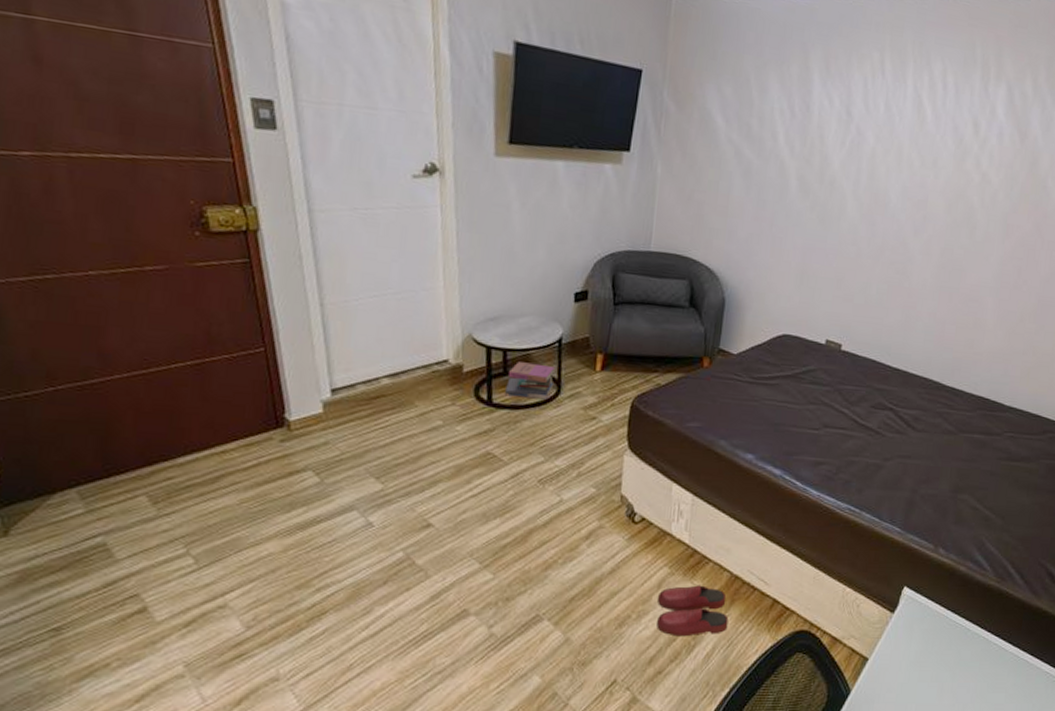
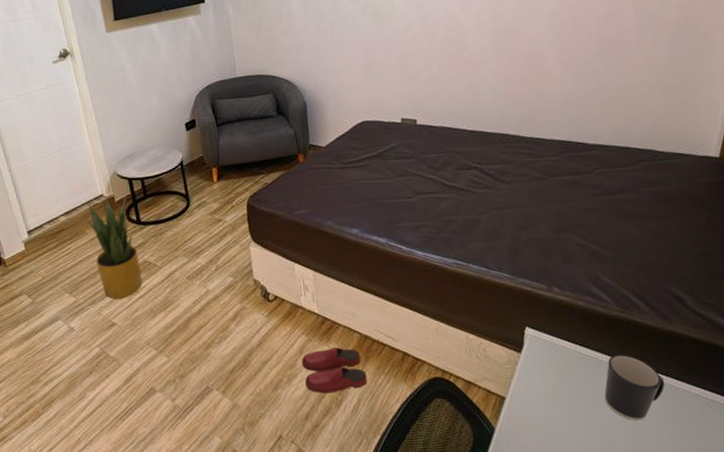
planter: none [414,364,481,495] -> present [83,196,142,299]
books: present [505,362,555,400] -> none [147,185,184,214]
mug: none [963,624,1021,693] -> present [604,354,665,421]

